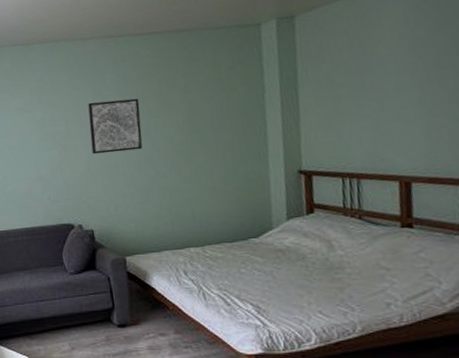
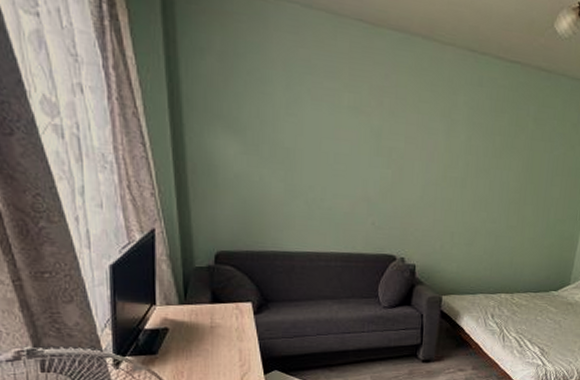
wall art: present [88,98,143,155] -> none [429,122,487,189]

